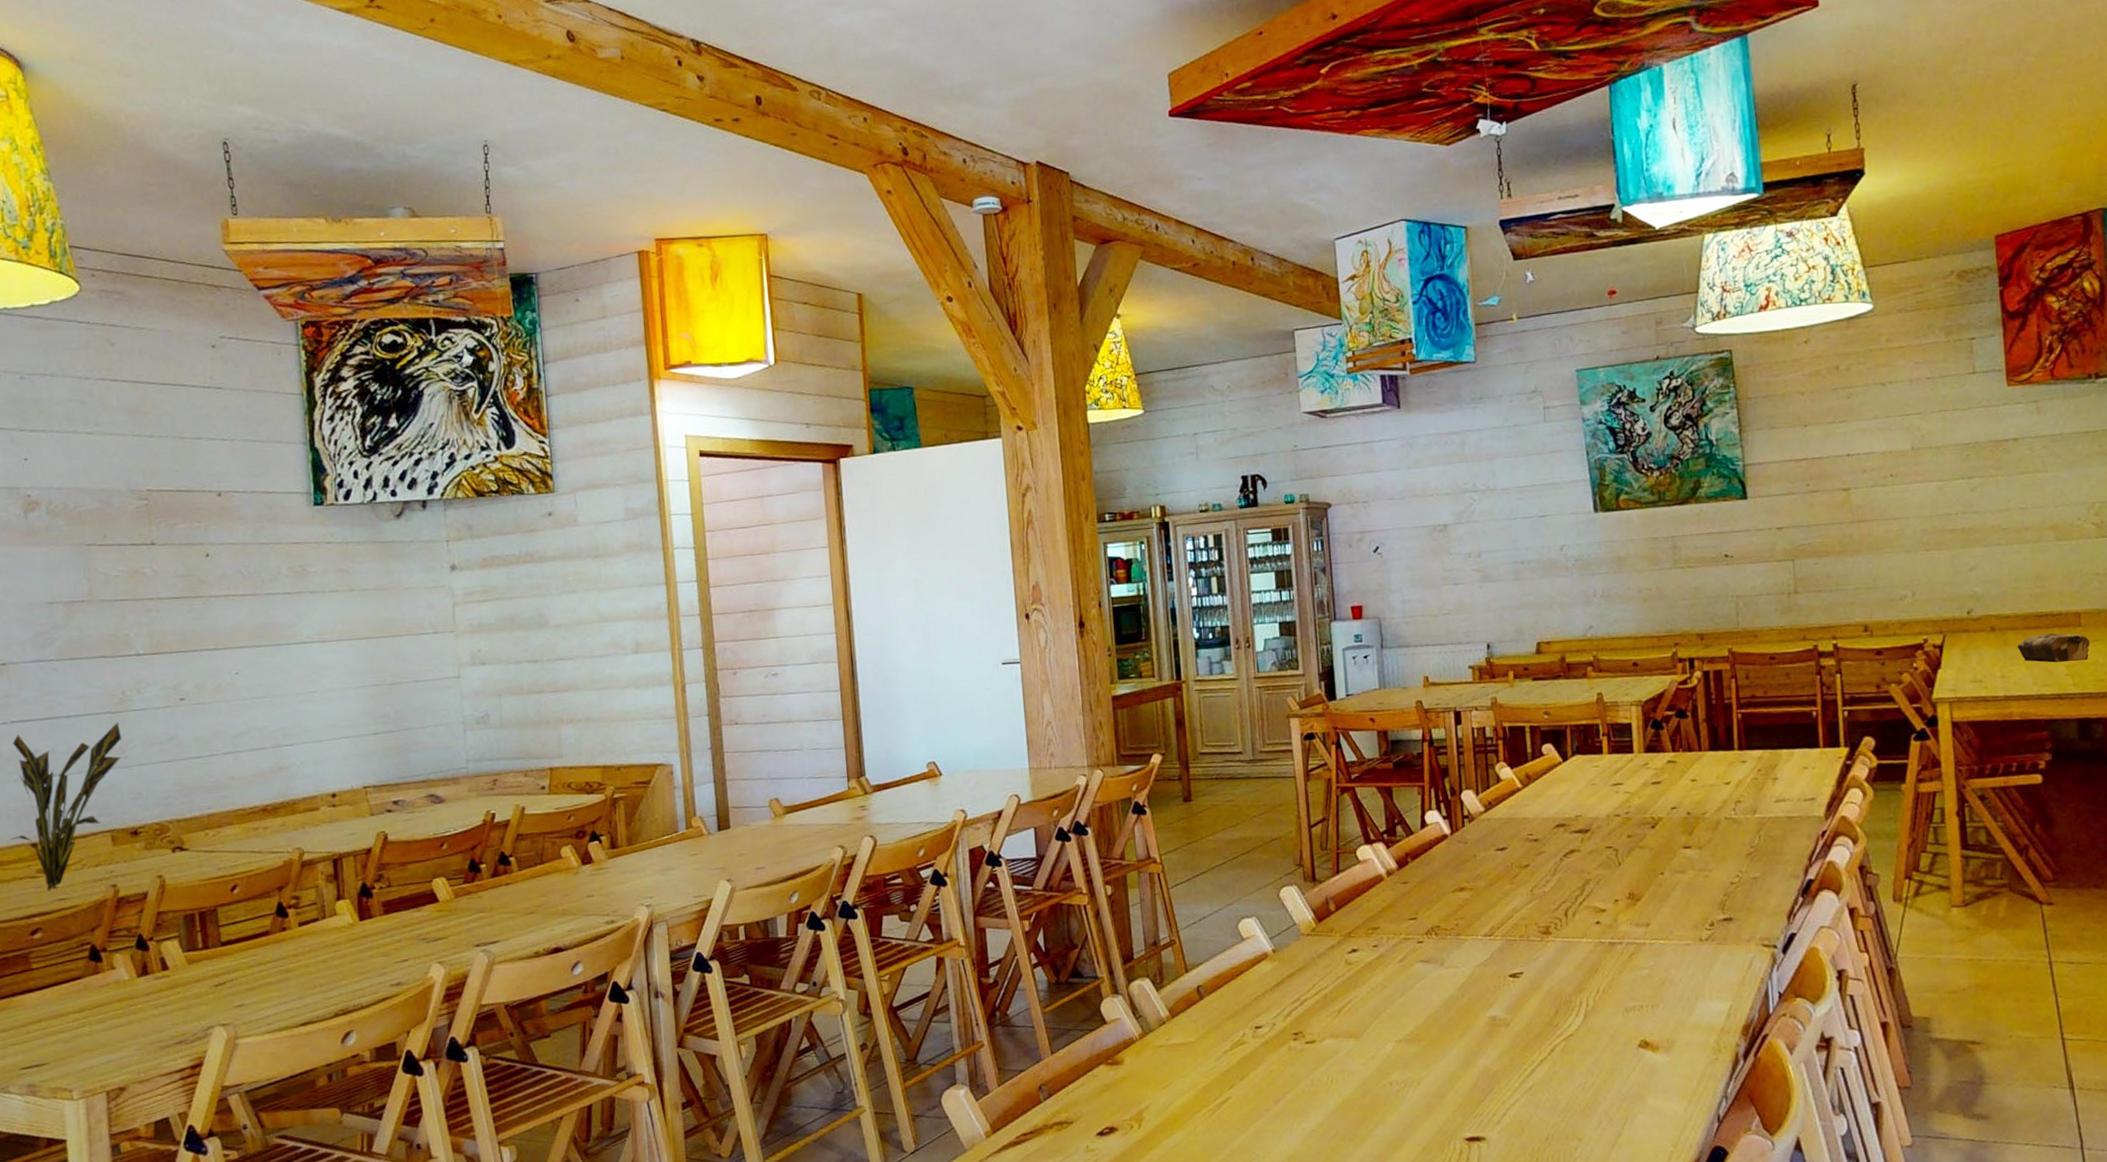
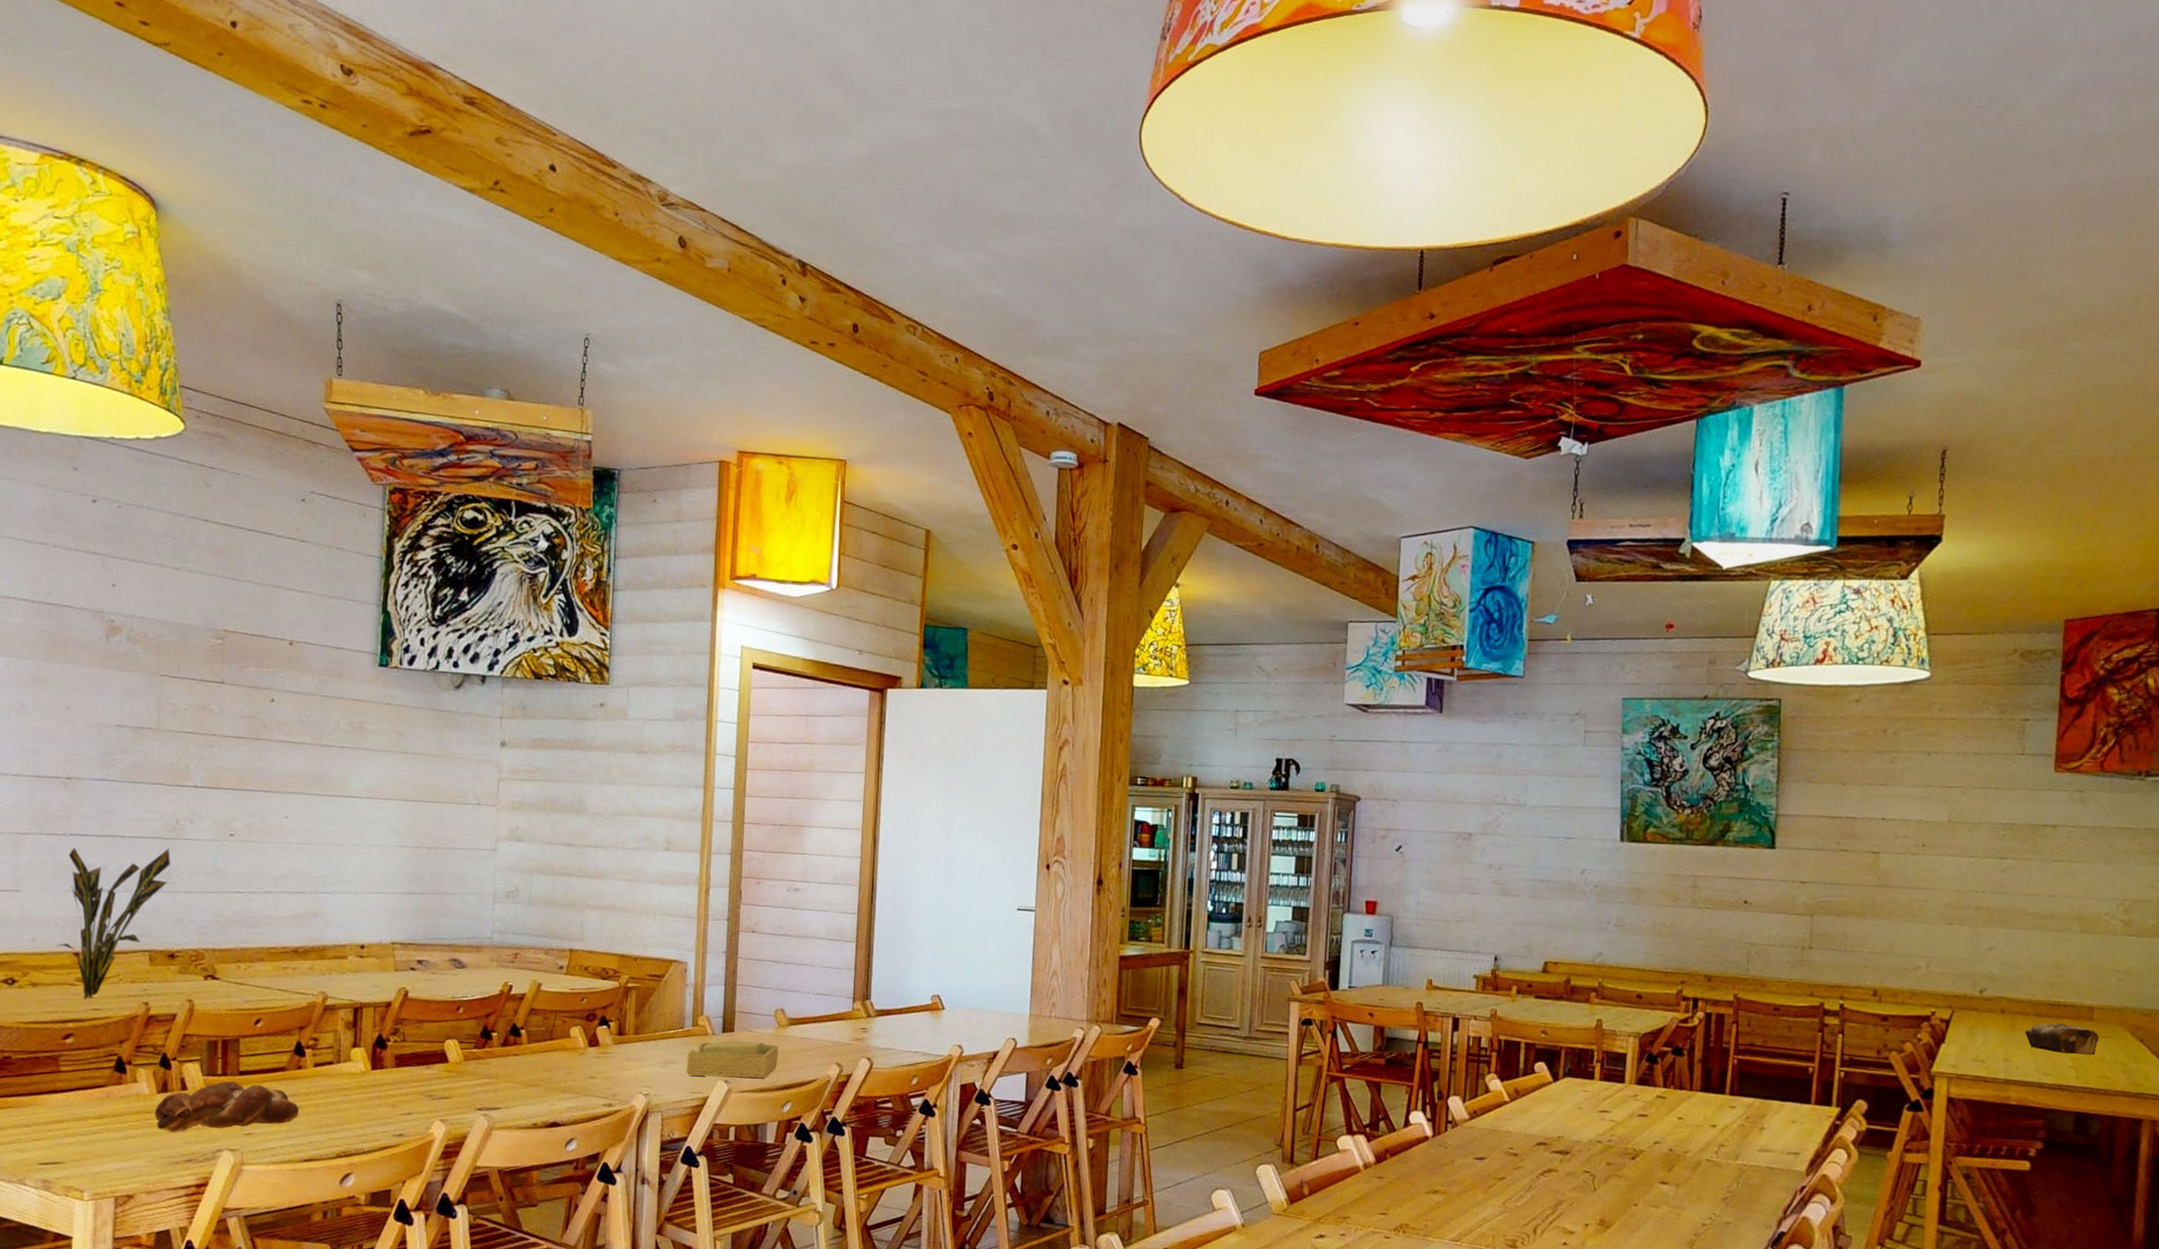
bread loaf: none [137,953,290,1016] -> present [155,1081,300,1133]
napkin holder: none [685,835,779,880] -> present [686,1040,779,1078]

